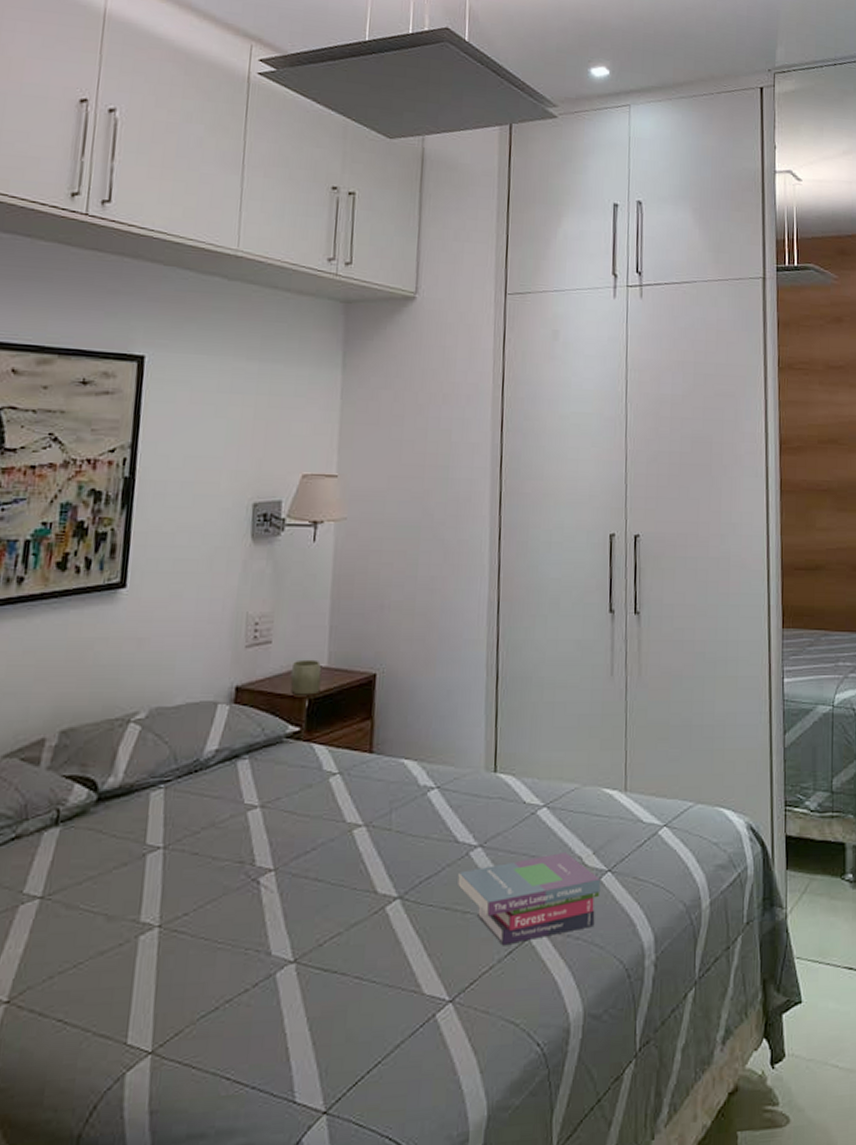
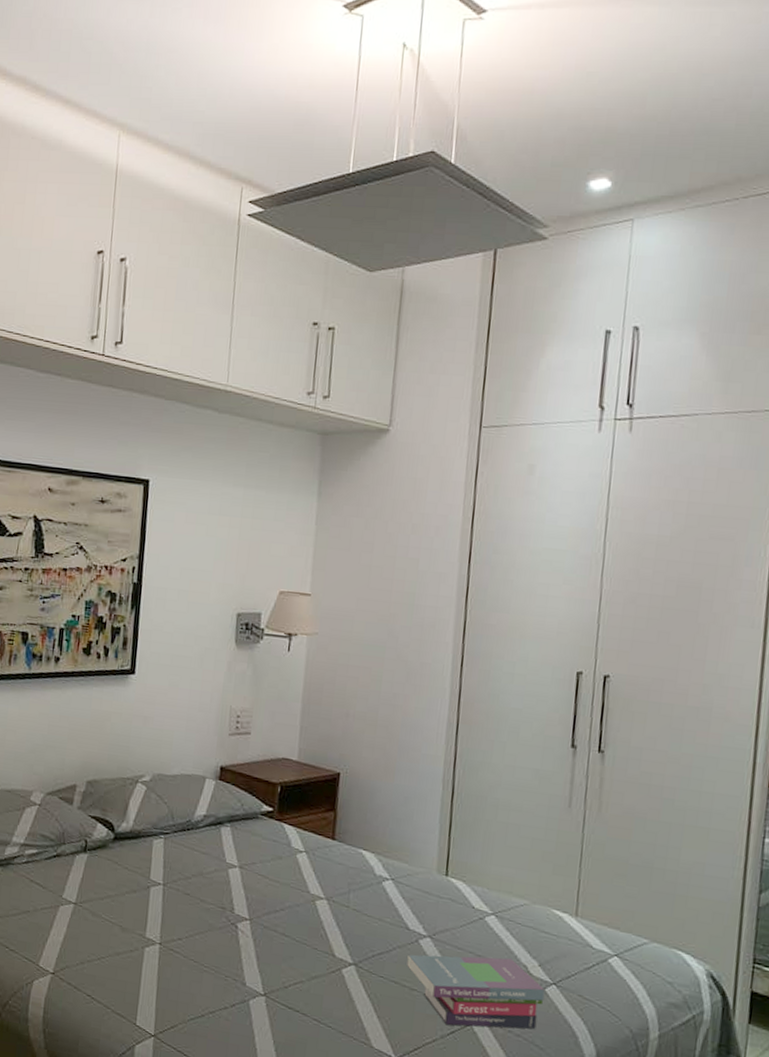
mug: present [290,659,322,697] -> none [265,751,293,784]

